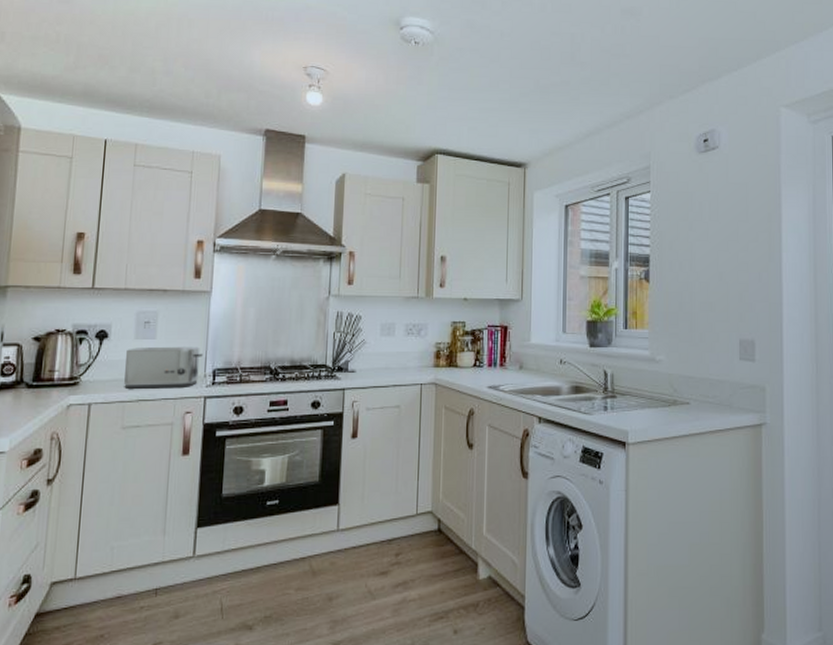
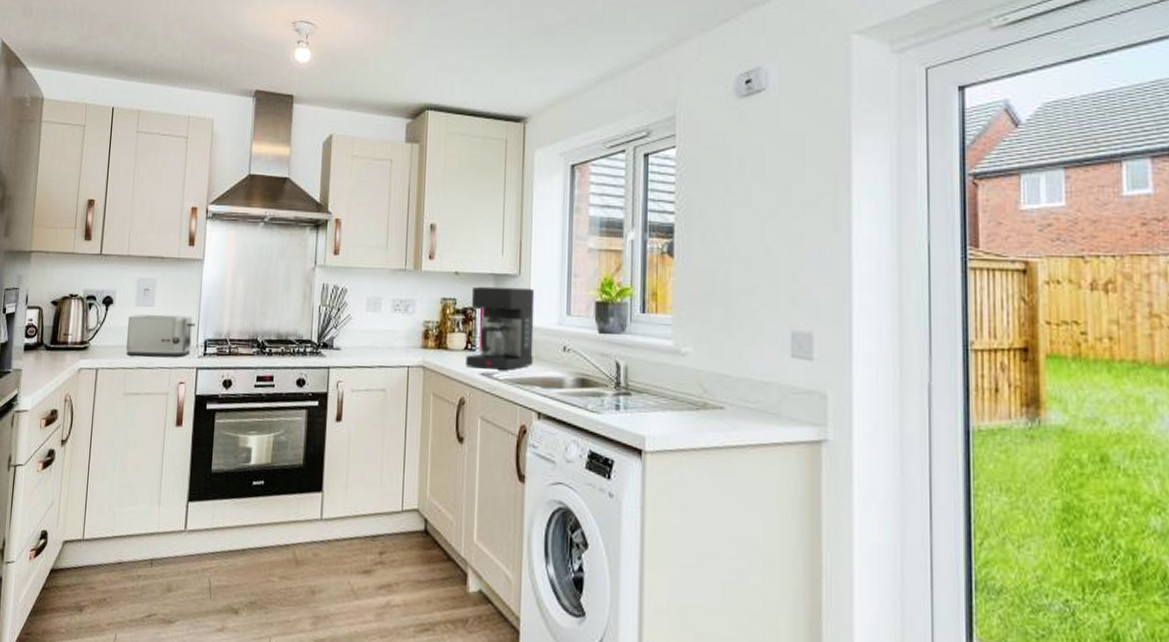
coffee maker: none [474,310,535,382] -> present [466,286,535,370]

